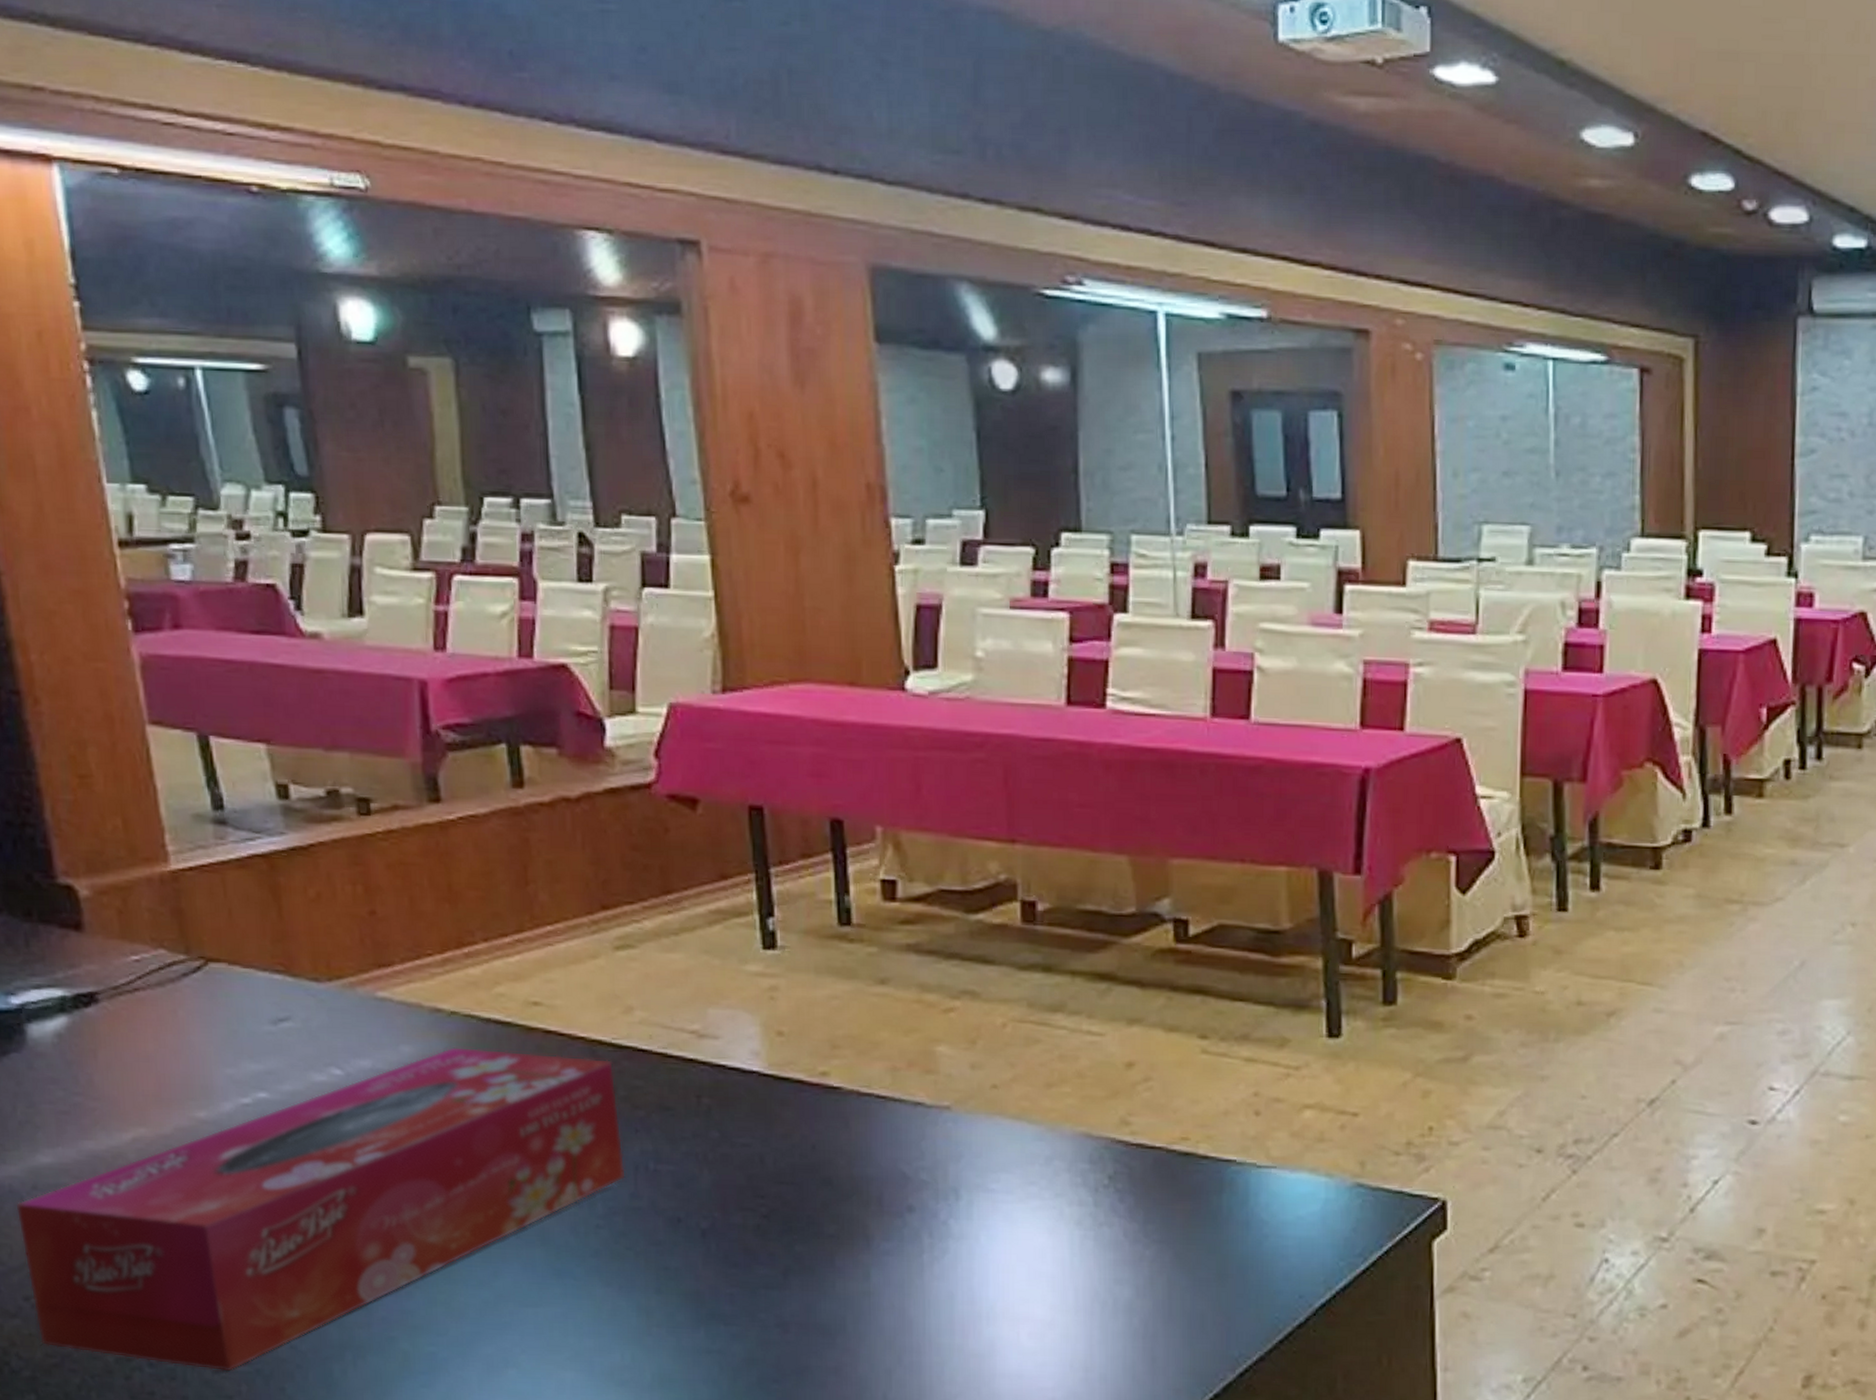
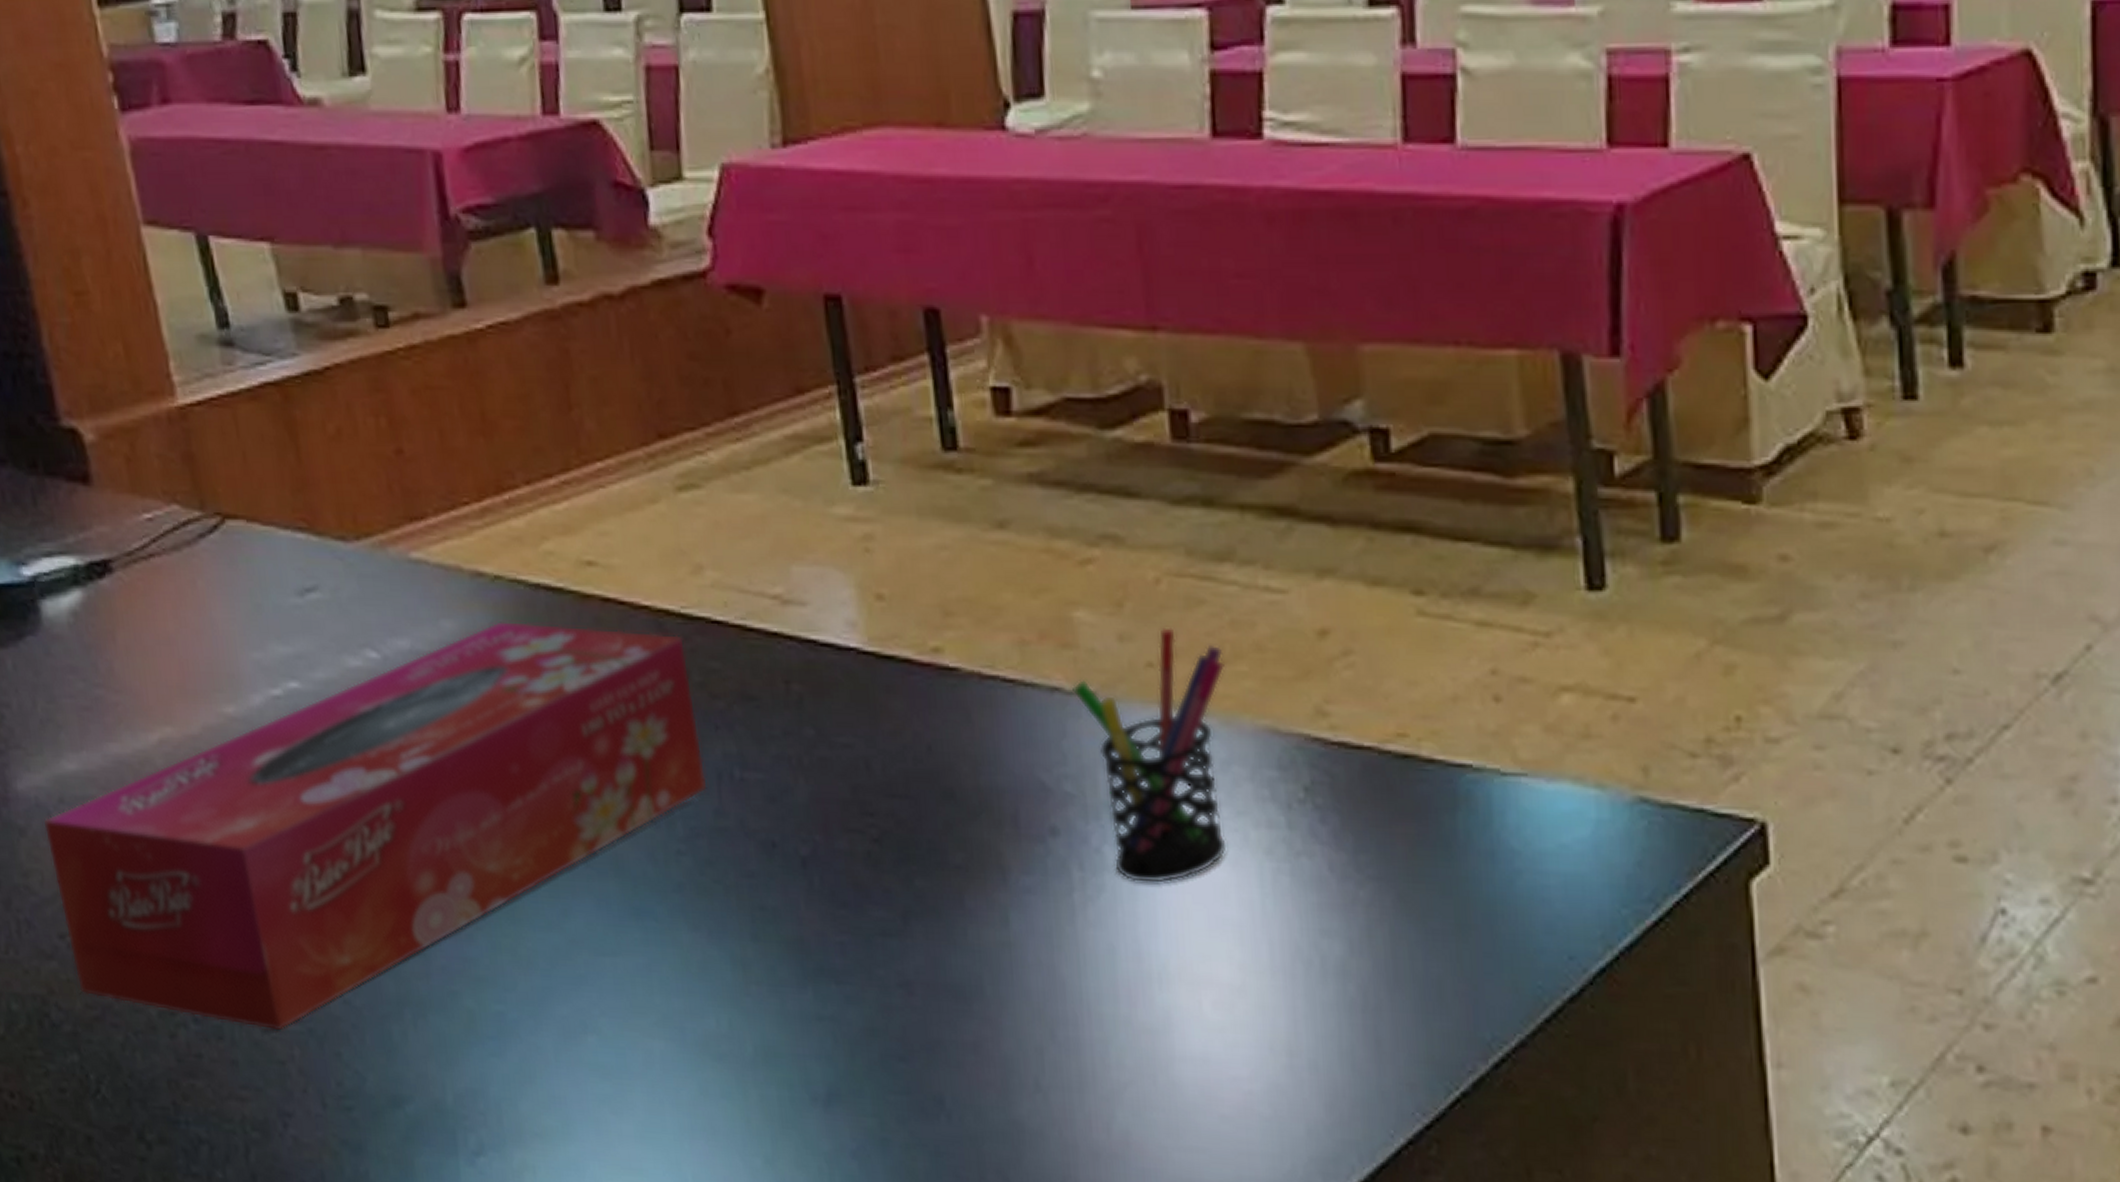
pen holder: none [932,1059,1053,1248] -> present [1072,627,1227,884]

